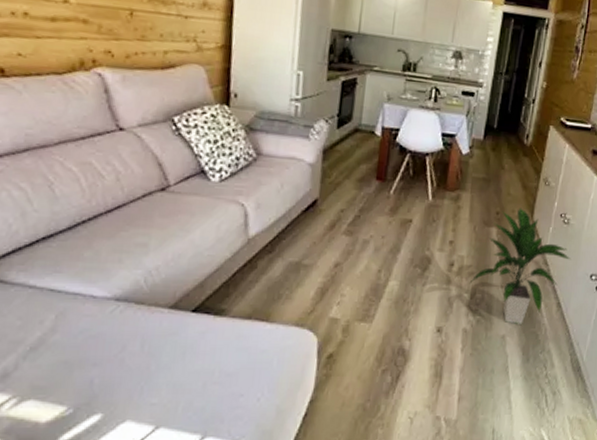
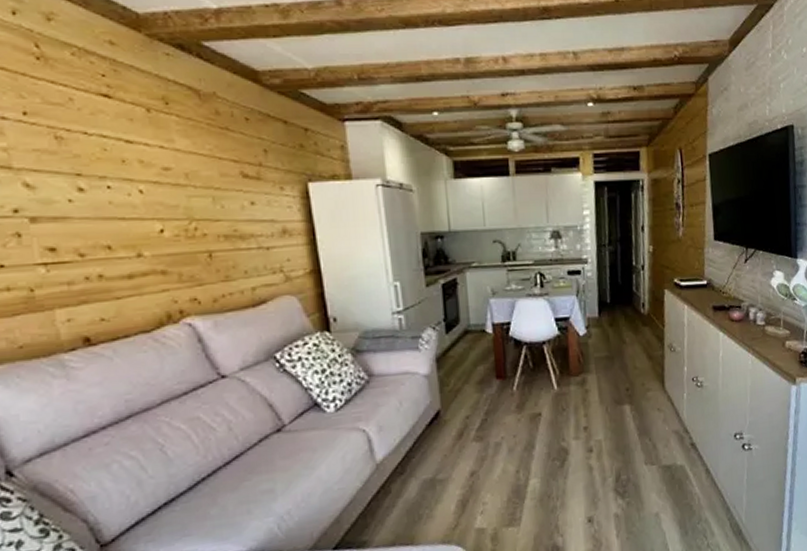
indoor plant: present [469,208,572,324] -> none [612,379,712,500]

